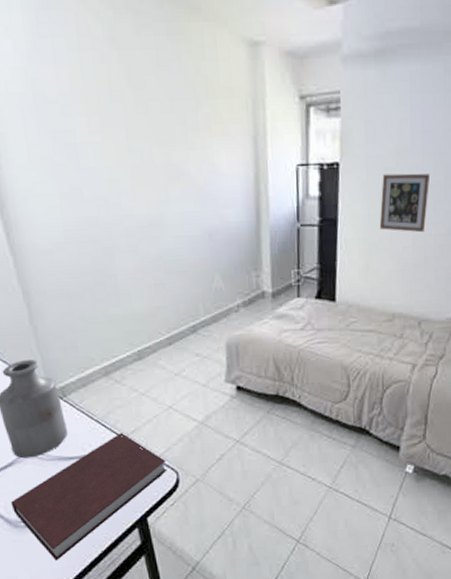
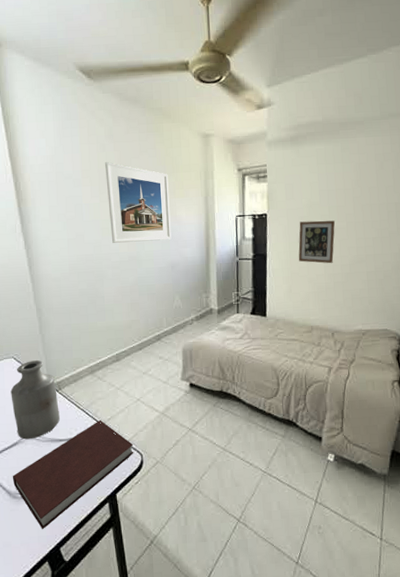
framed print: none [106,78,208,201] -> present [105,161,172,243]

